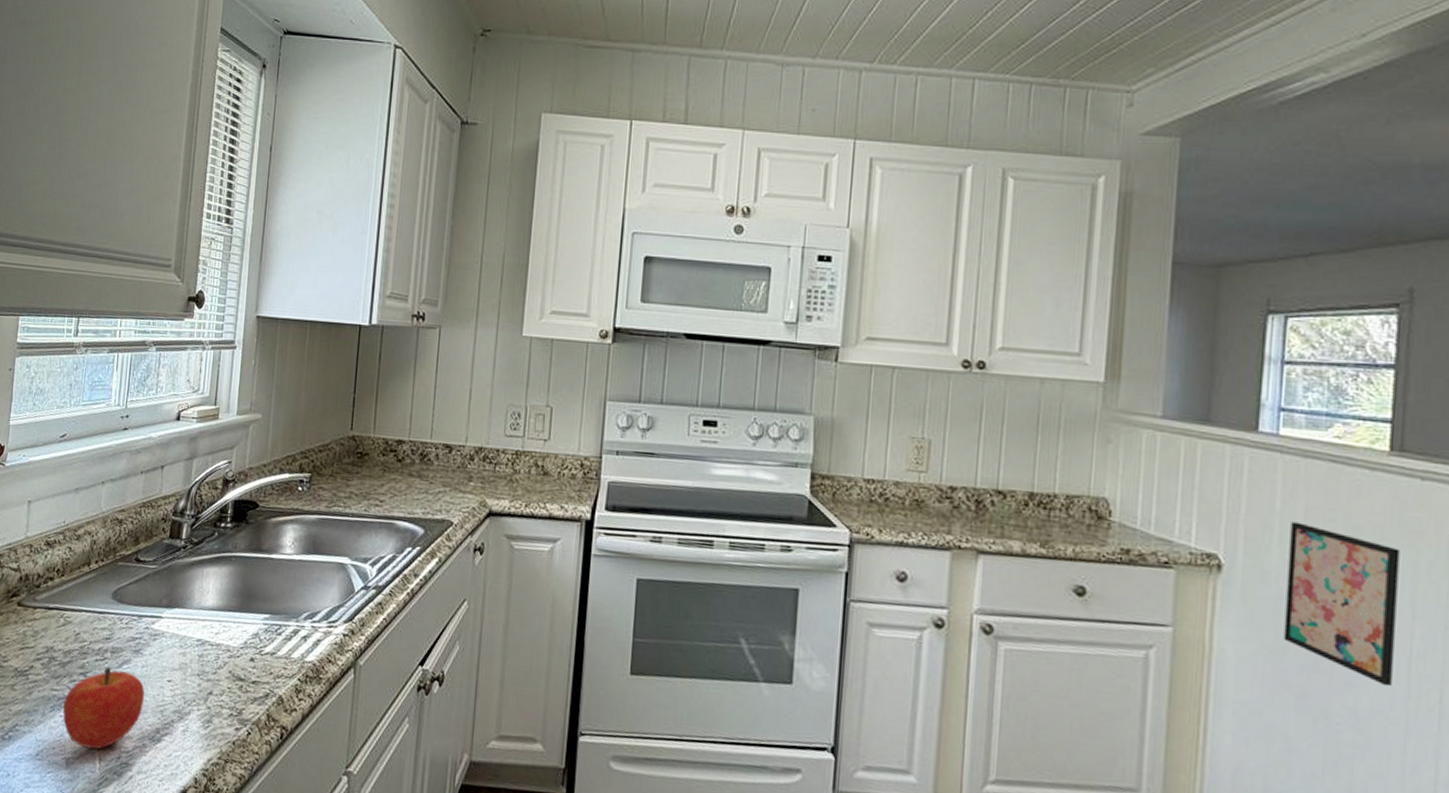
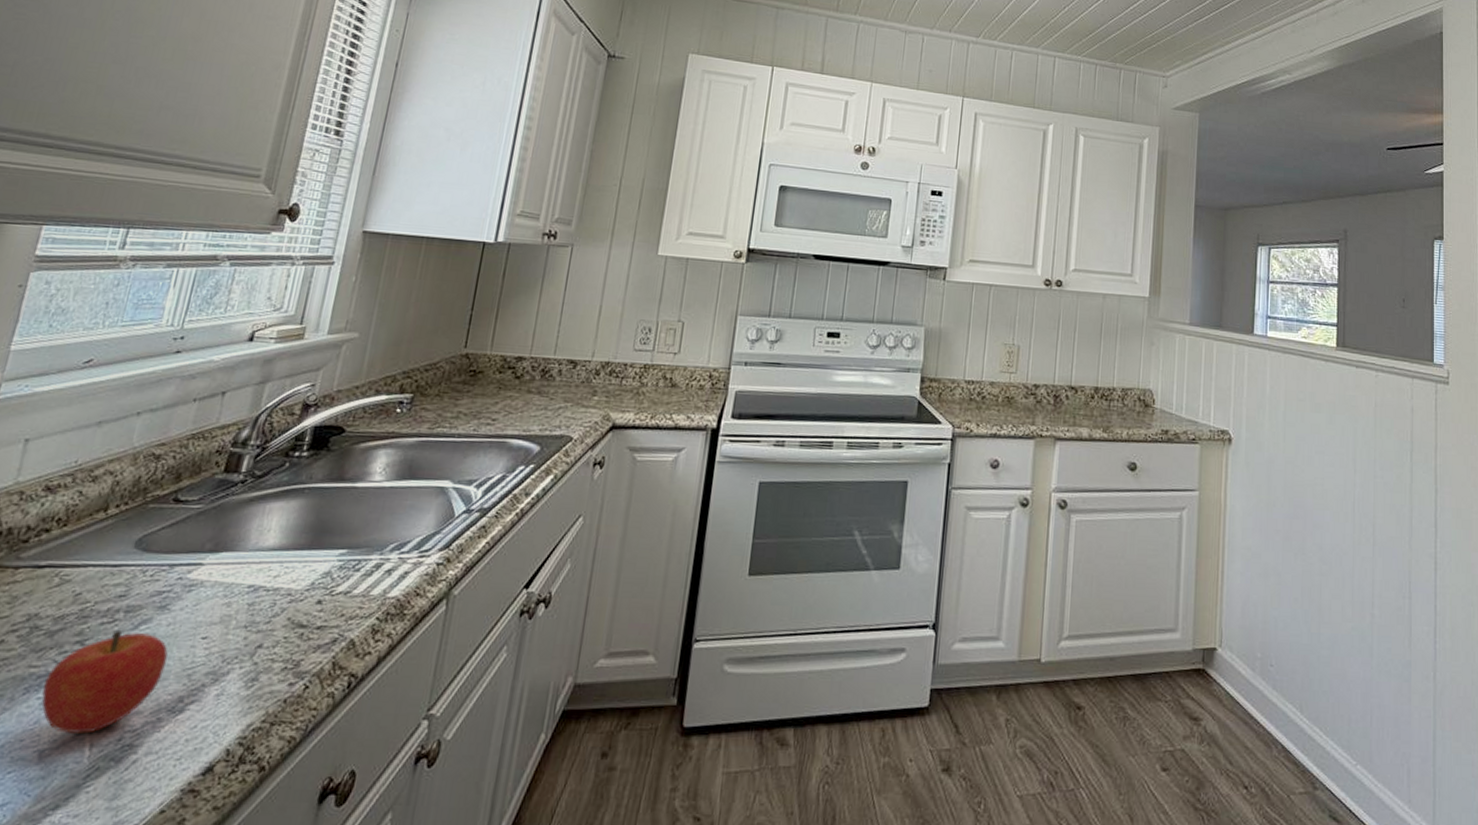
wall art: present [1283,521,1400,687] -> none [1274,402,1345,525]

